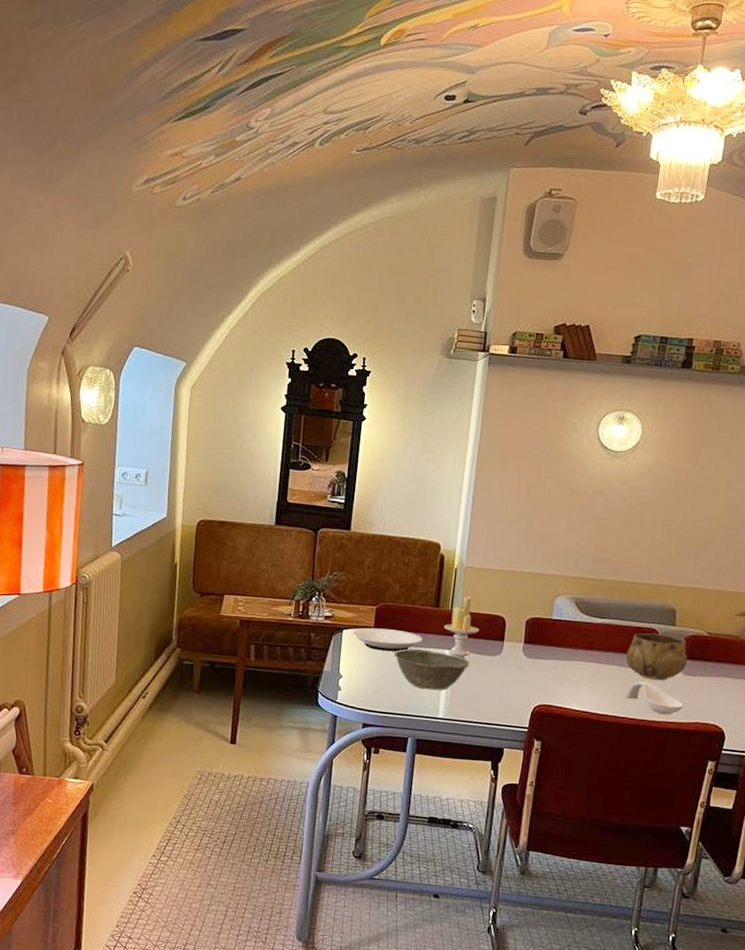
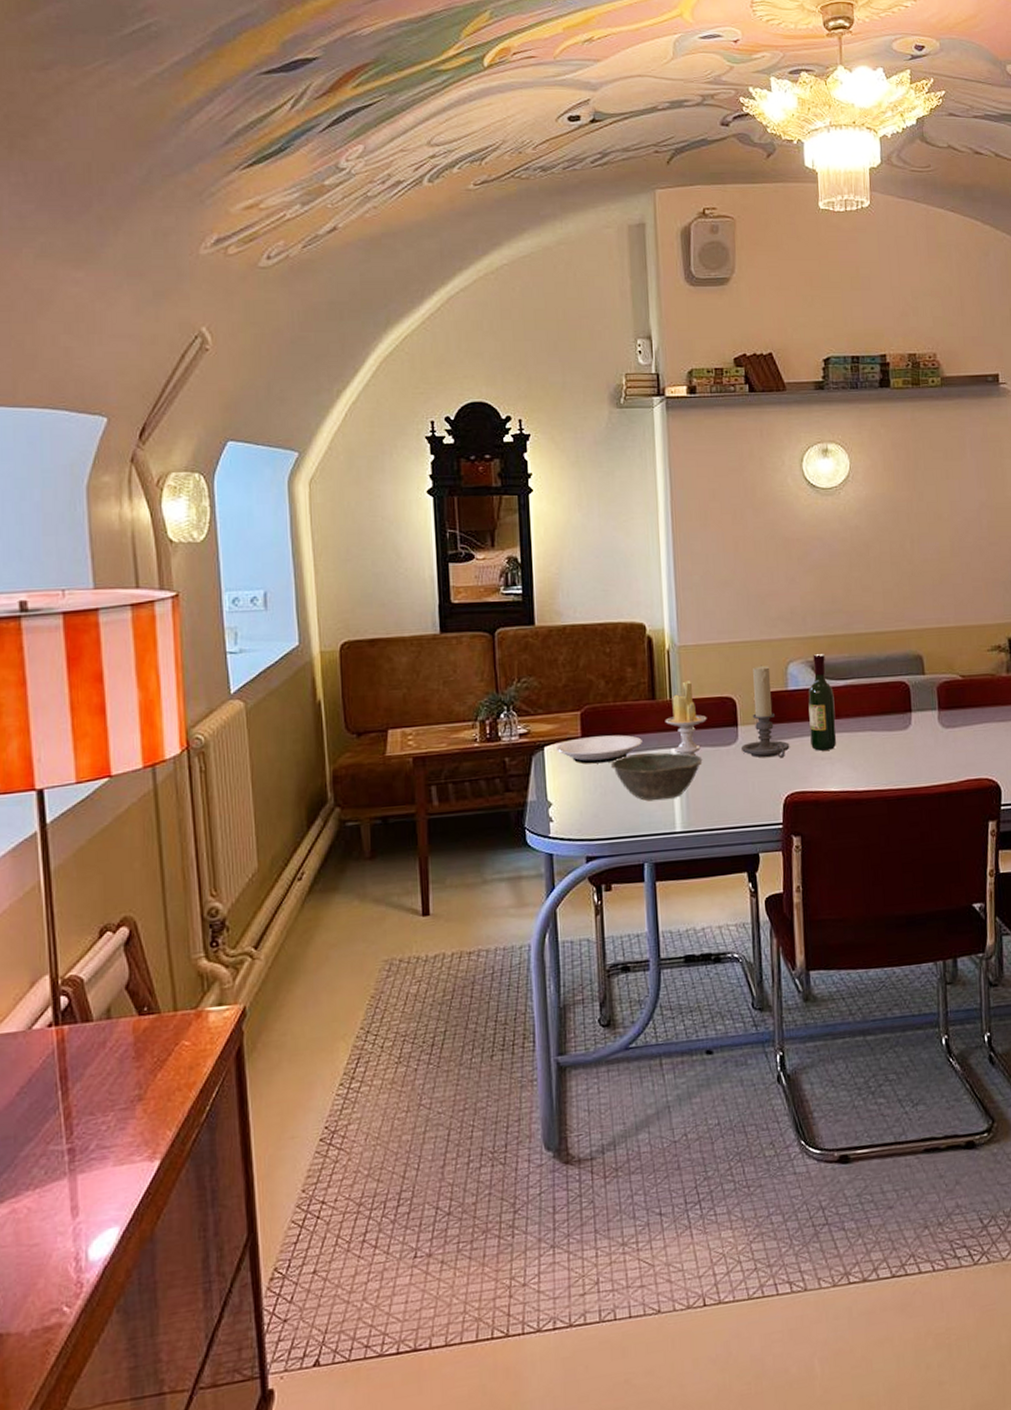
candle holder: none [504,594,546,674] -> present [741,665,790,758]
wine bottle: none [563,593,592,675] -> present [808,654,837,751]
decorative bowl: present [625,633,688,681] -> none [877,686,946,741]
spoon rest: present [625,682,684,715] -> none [885,744,951,778]

